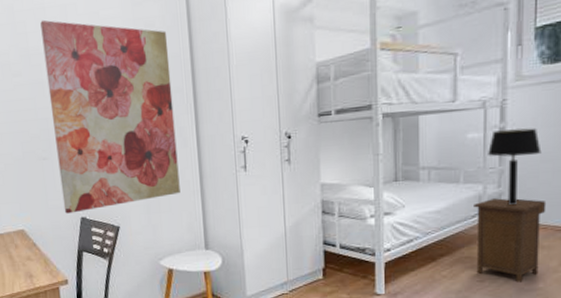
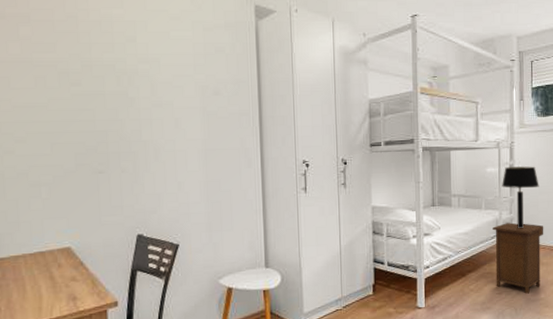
wall art: present [40,20,181,214] -> none [106,33,243,231]

